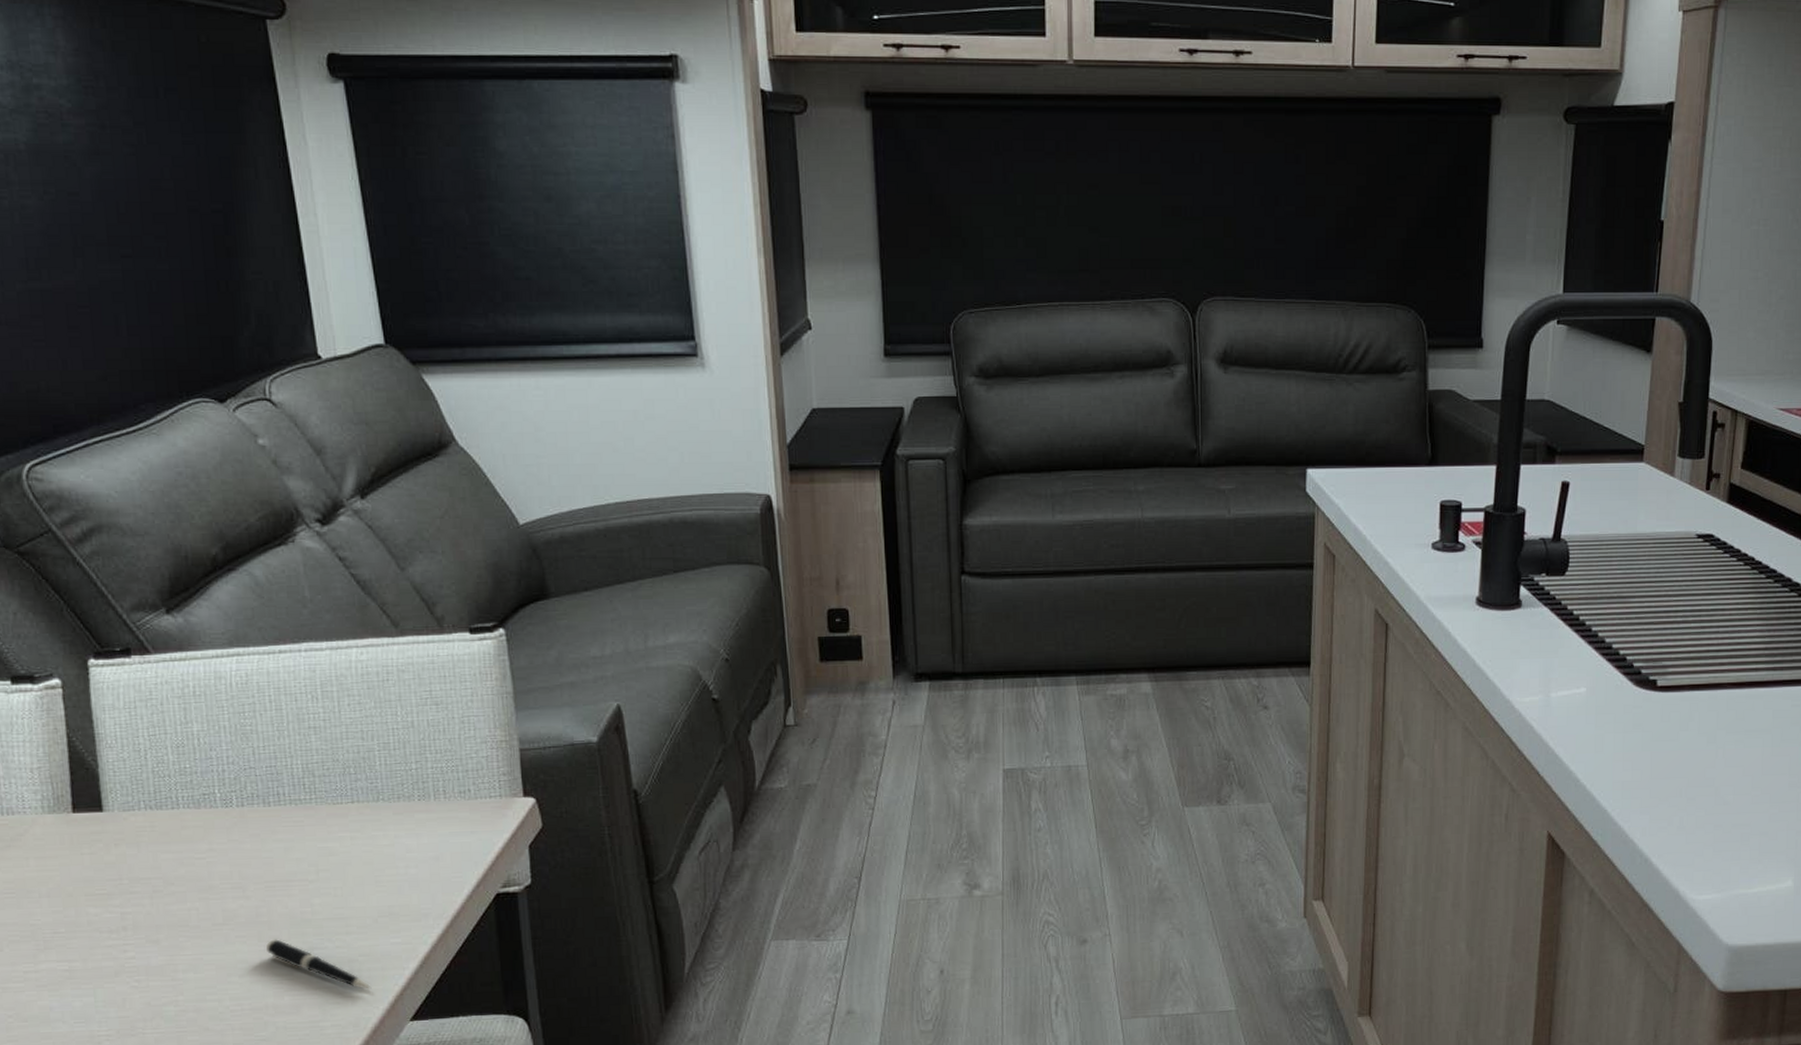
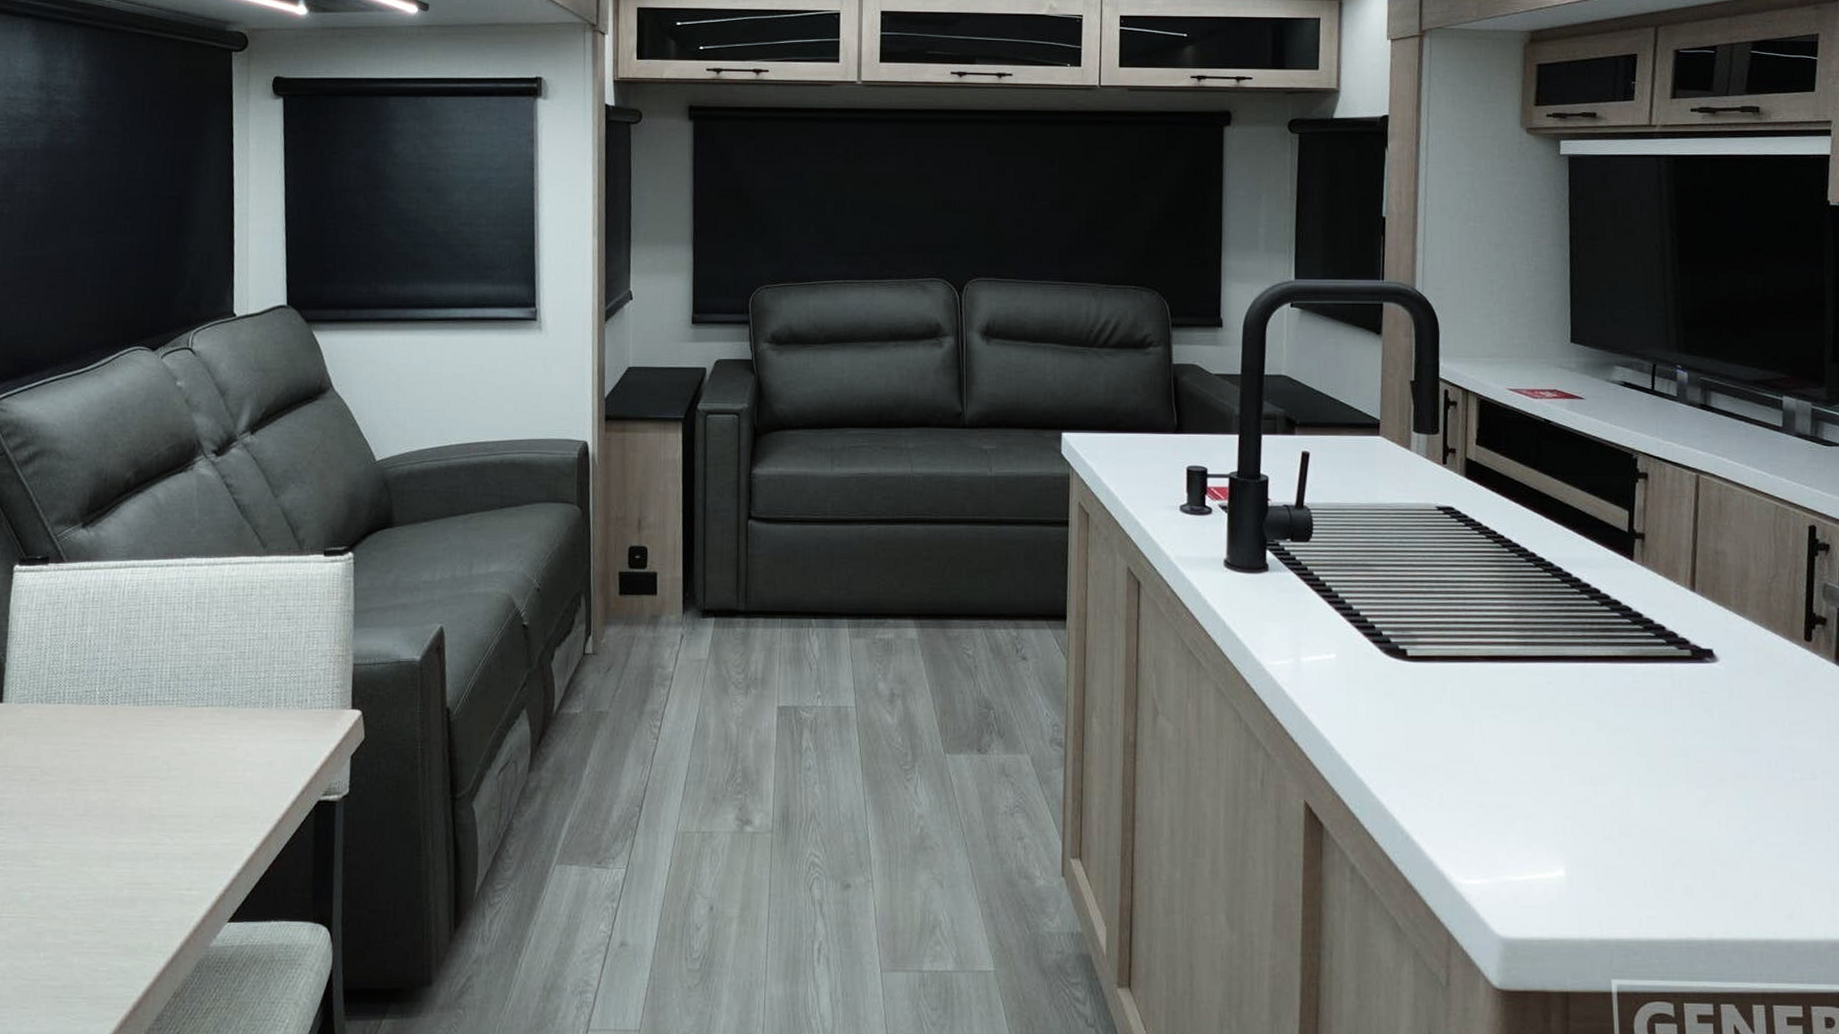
pen: present [265,938,372,989] -> none [114,831,199,888]

